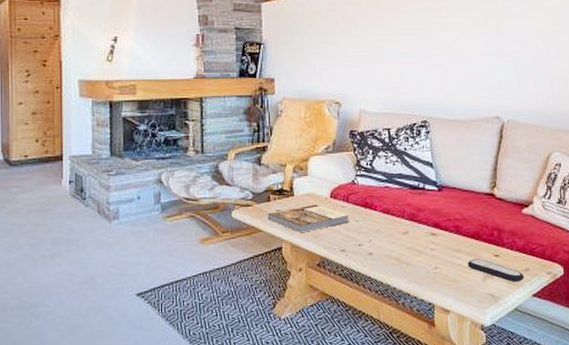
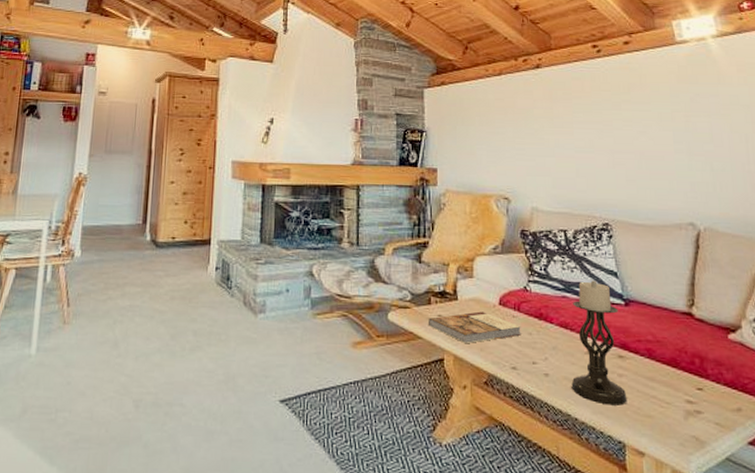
candle holder: none [391,171,437,275] -> present [571,280,628,406]
remote control: present [468,259,524,282] -> none [664,391,736,424]

